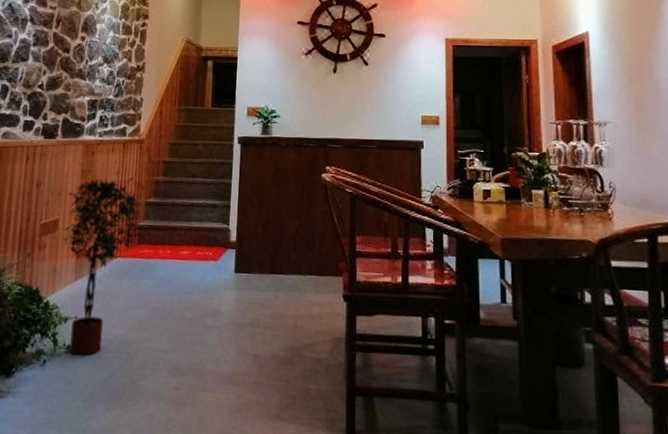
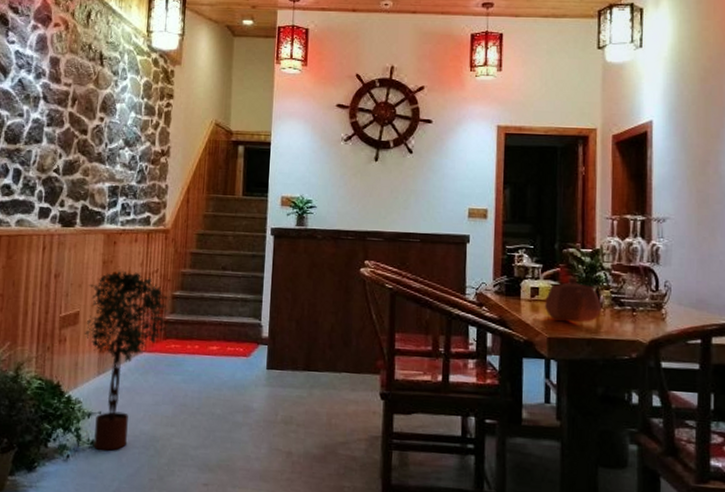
teapot: none [496,178,551,224] -> present [544,276,601,323]

